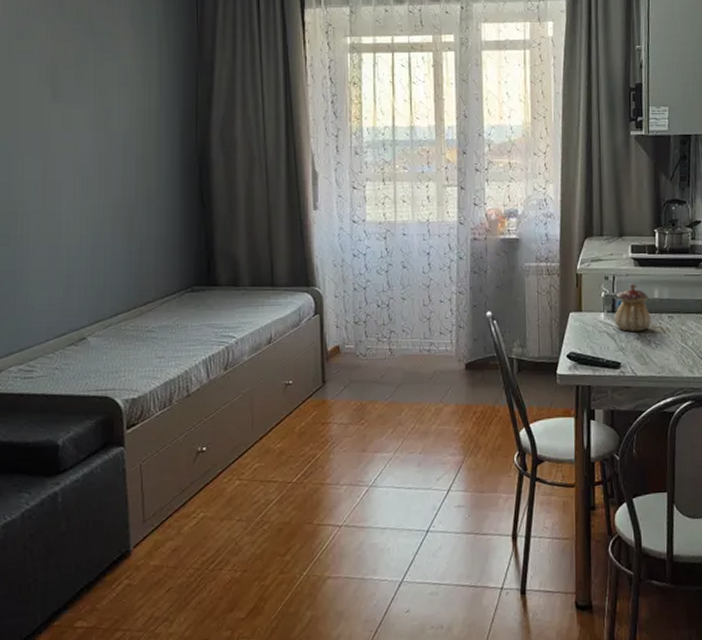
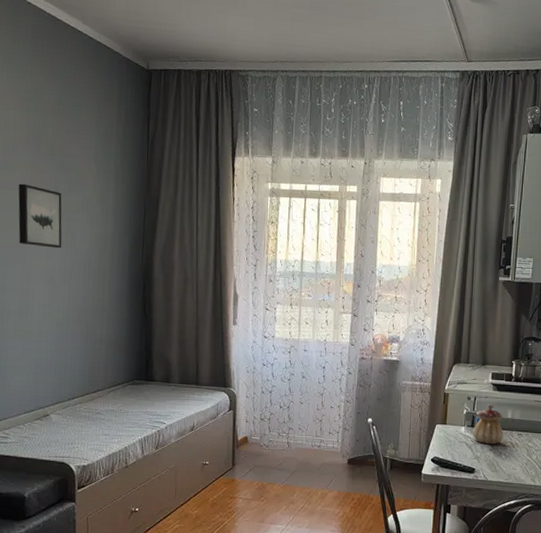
wall art: none [36,55,95,131] -> present [18,183,62,249]

